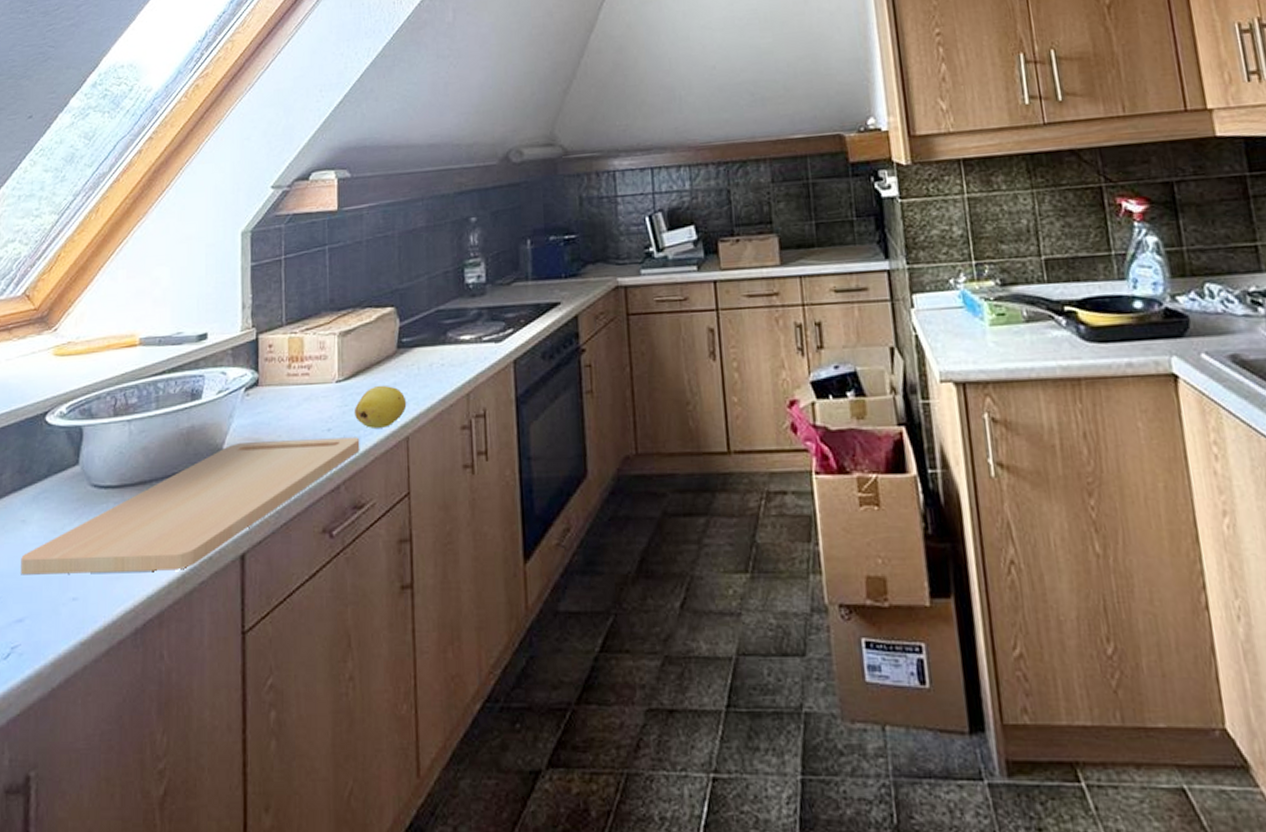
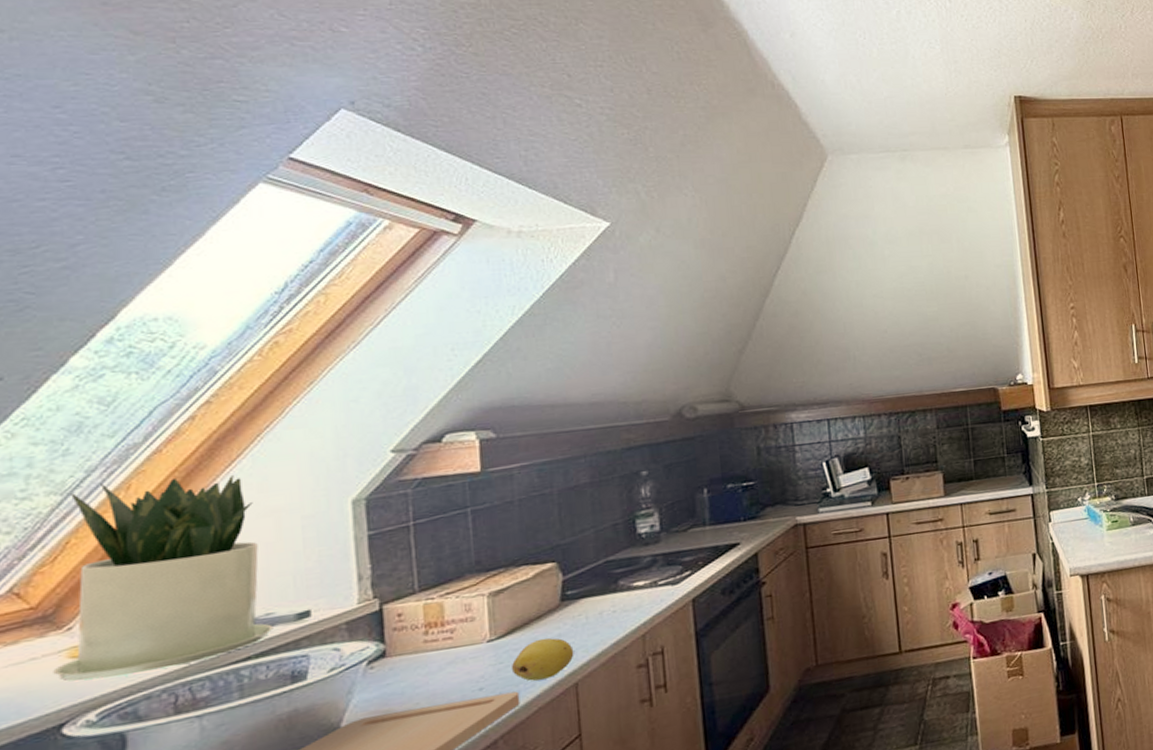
planter: none [44,203,182,377] -> present [53,474,273,681]

